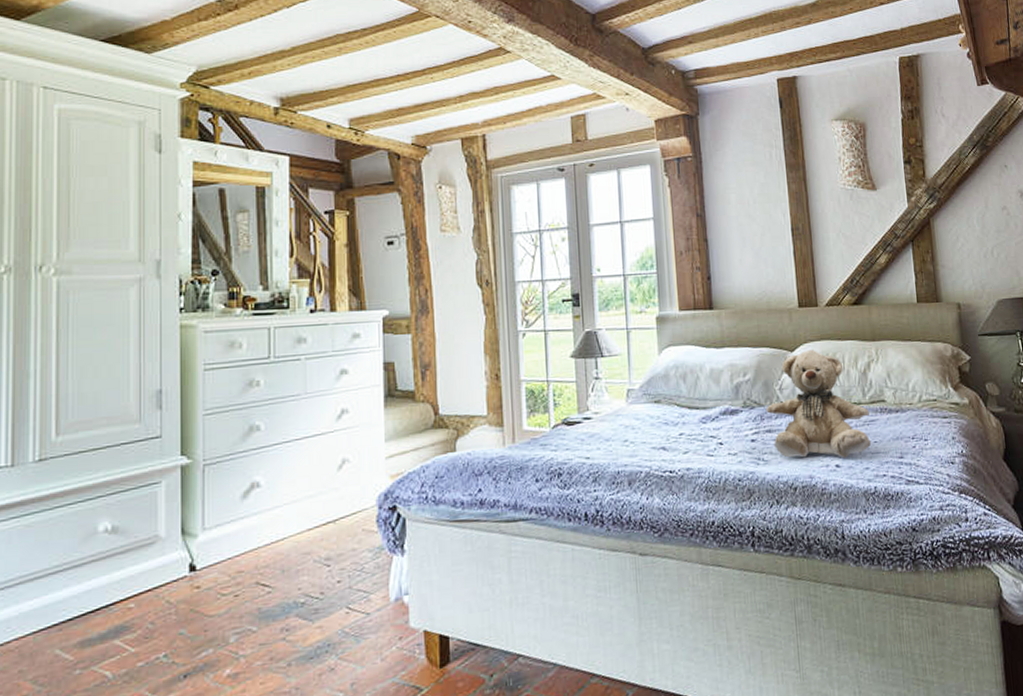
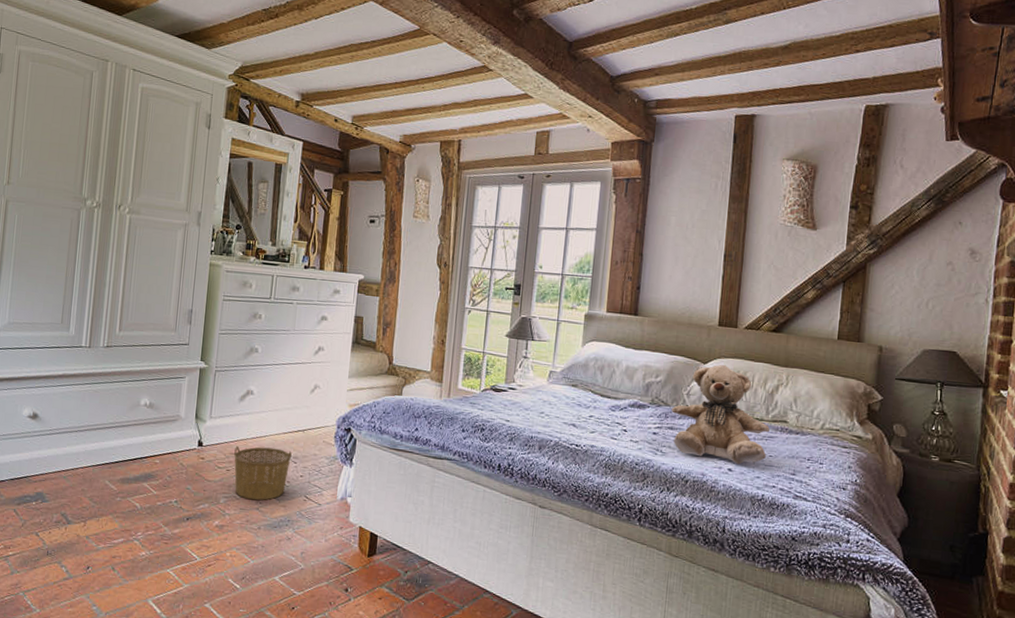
basket: none [243,551,322,630] -> present [234,445,292,501]

